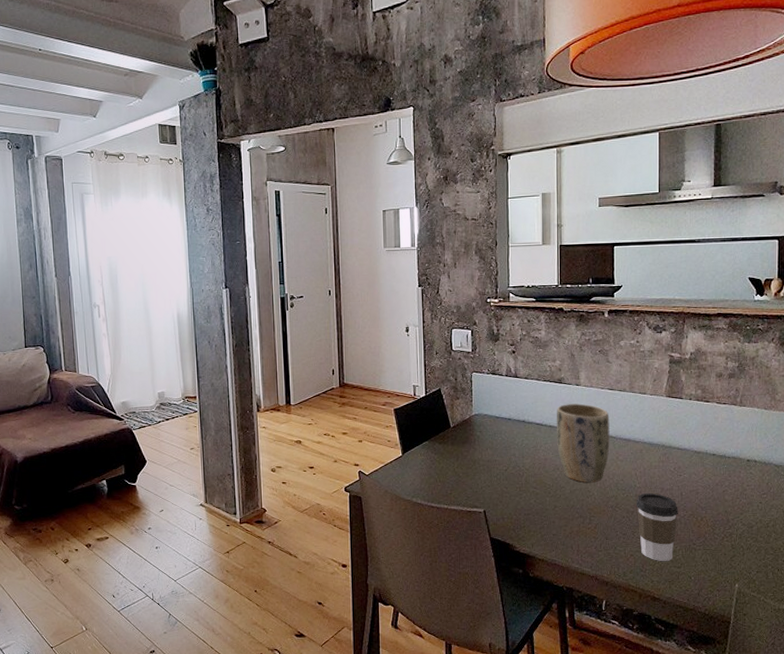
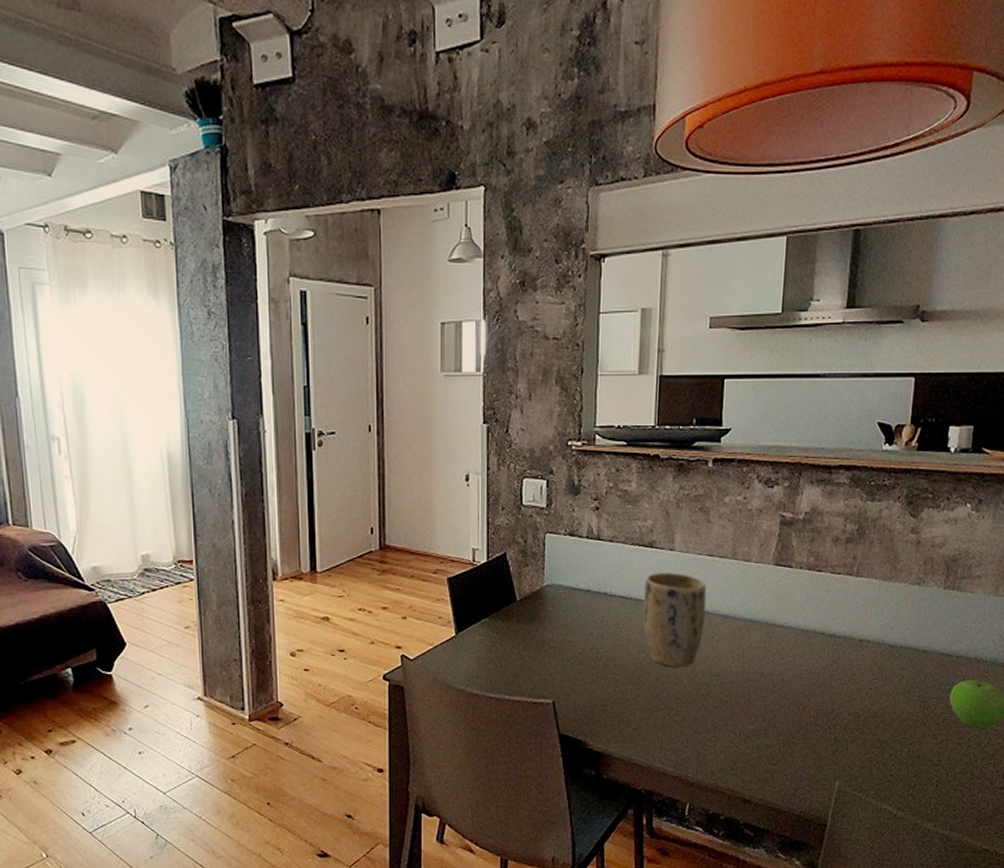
coffee cup: present [636,493,678,561] -> none [730,679,778,758]

